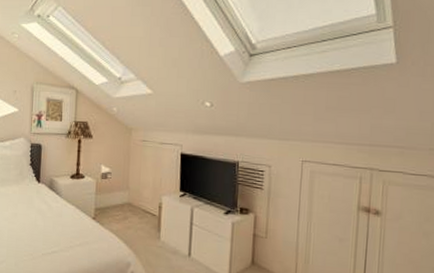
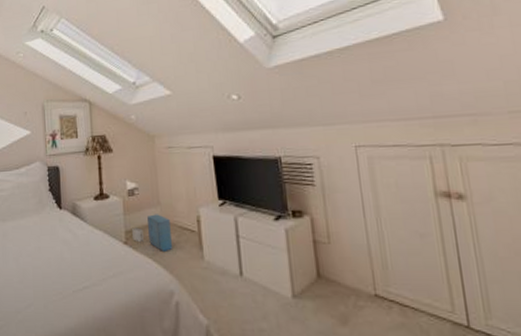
storage bin: none [101,197,135,229] -> present [132,214,173,251]

